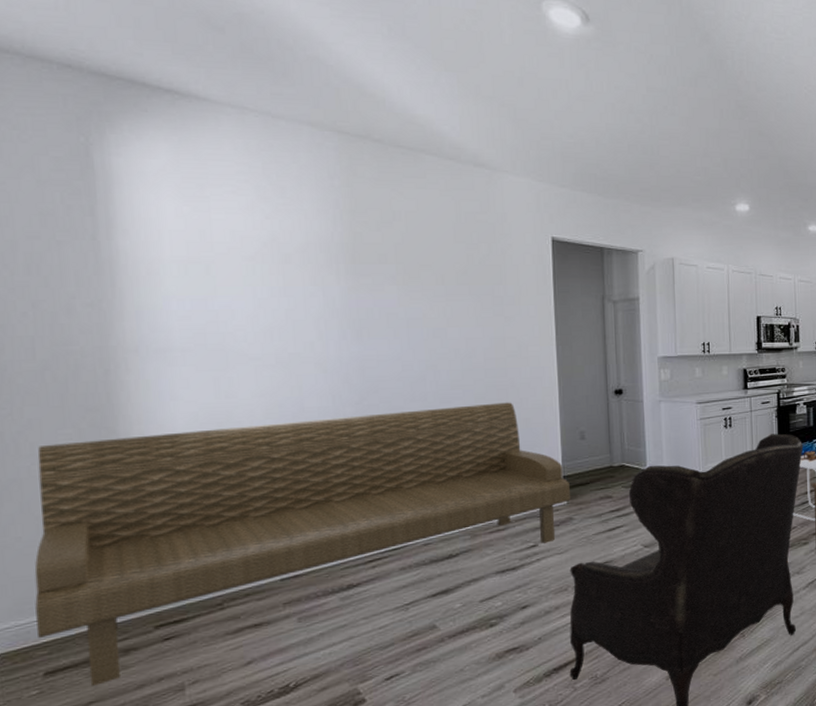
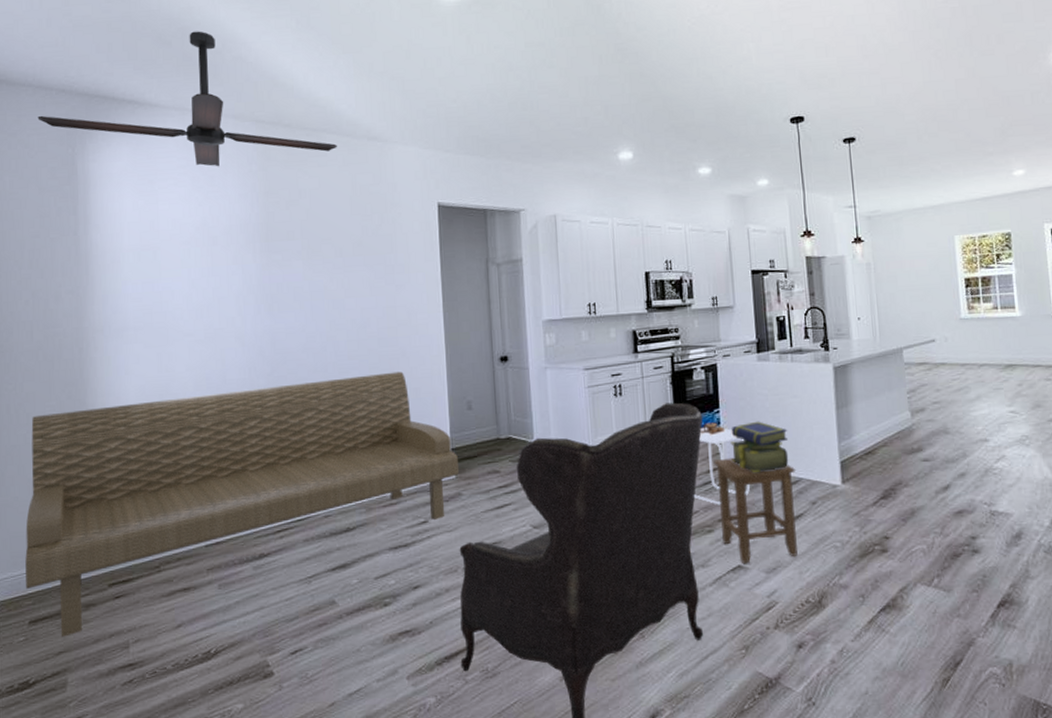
ceiling fan: none [30,20,438,178] -> present [37,31,337,167]

